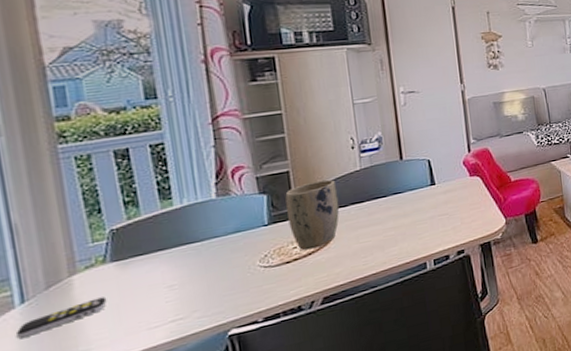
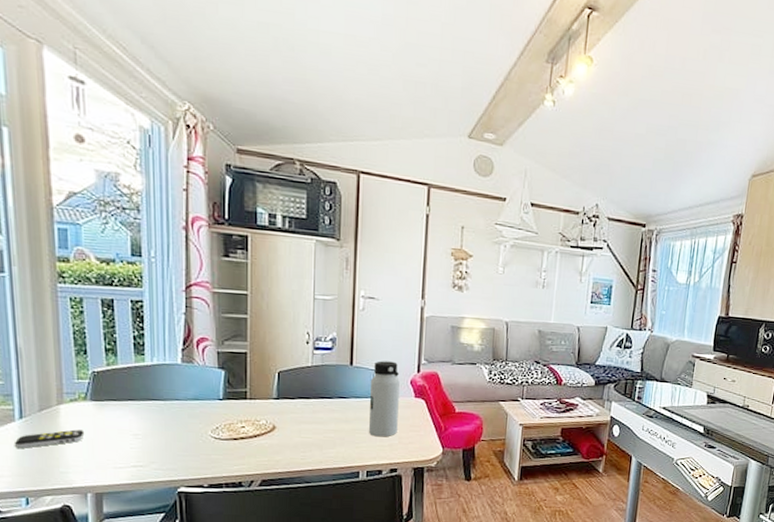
plant pot: present [285,179,340,250] -> none [241,368,288,432]
water bottle: none [424,147,458,224] -> present [369,361,400,437]

